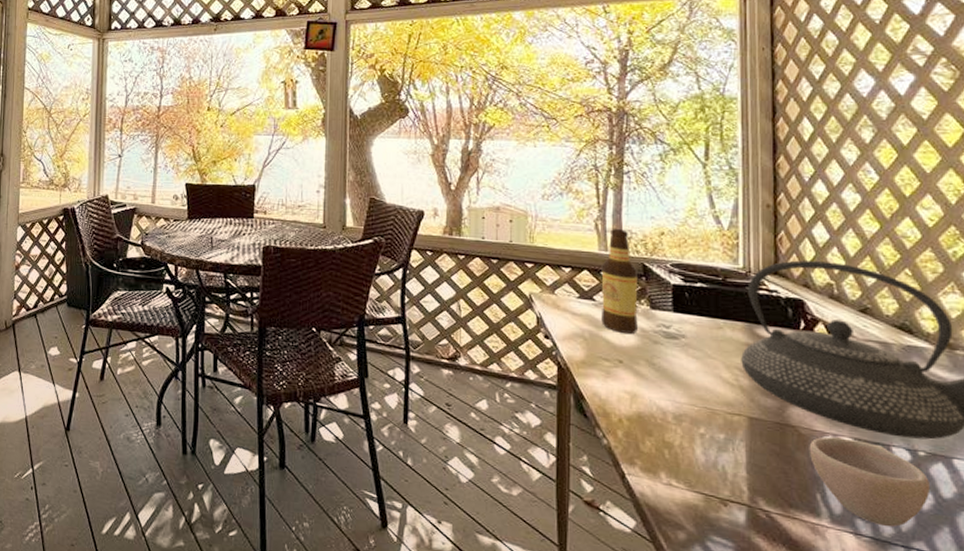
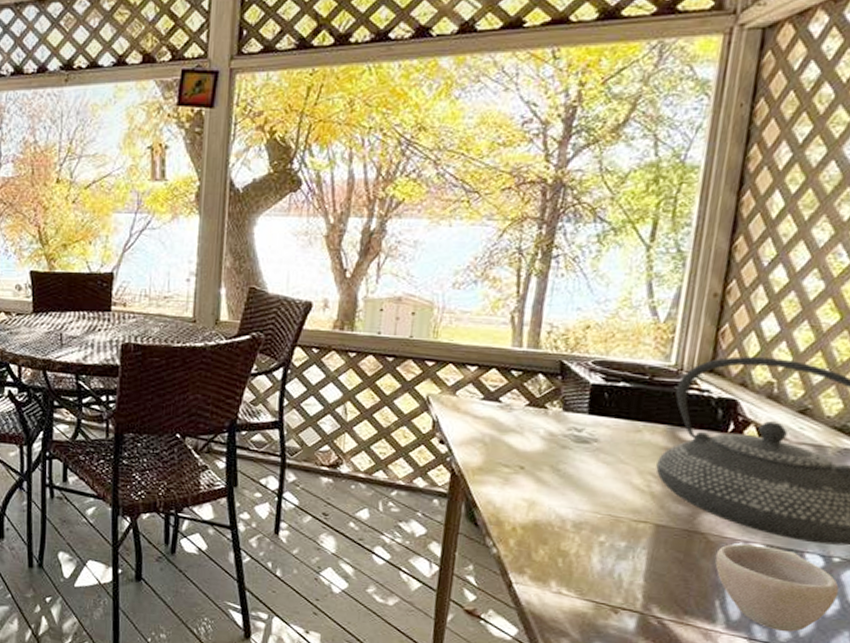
bottle: present [601,229,639,334] -> none [505,322,554,438]

